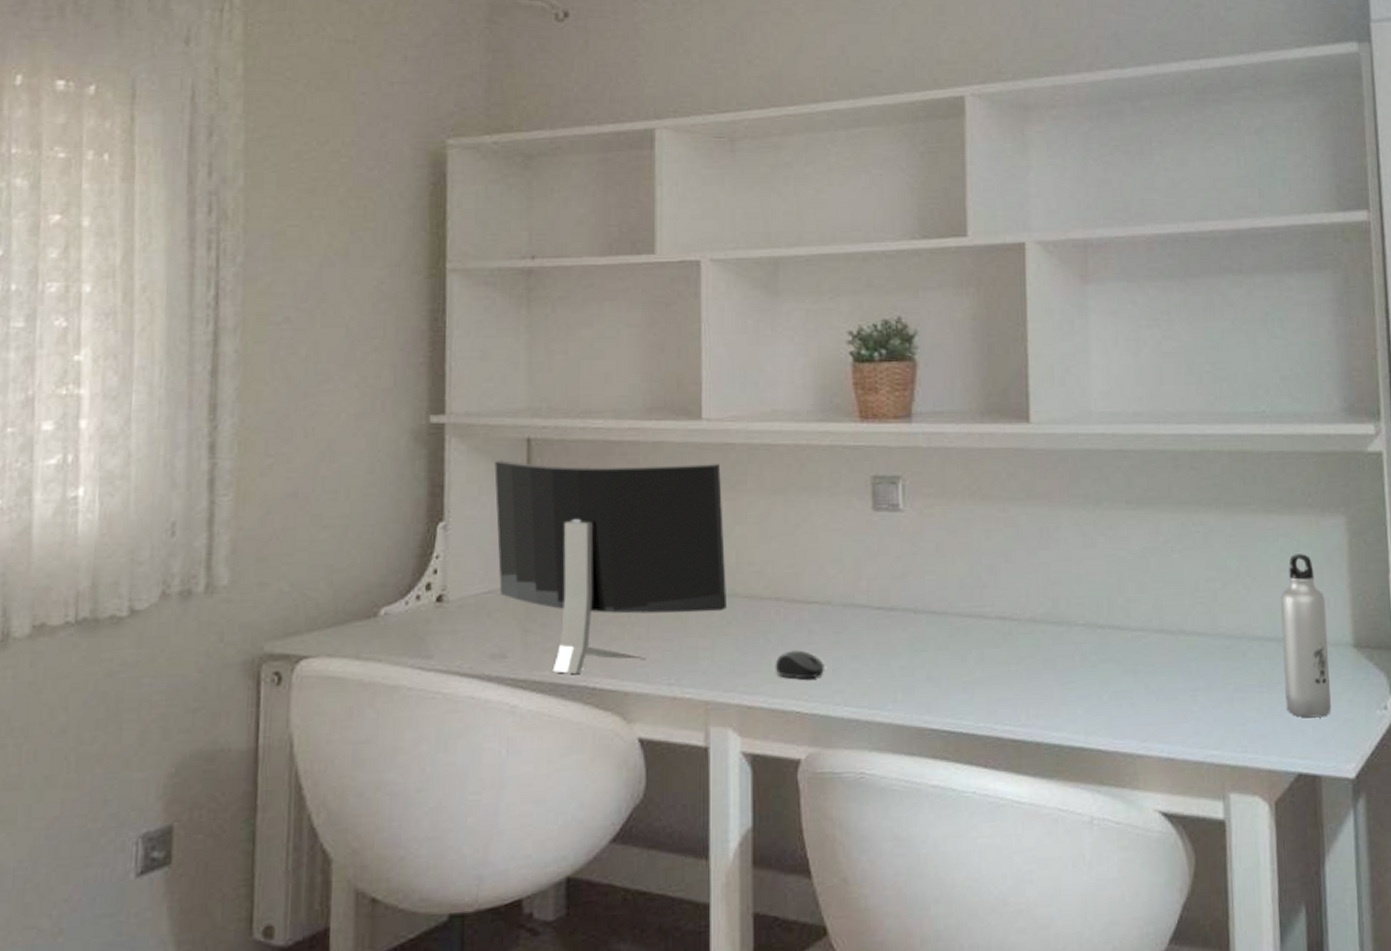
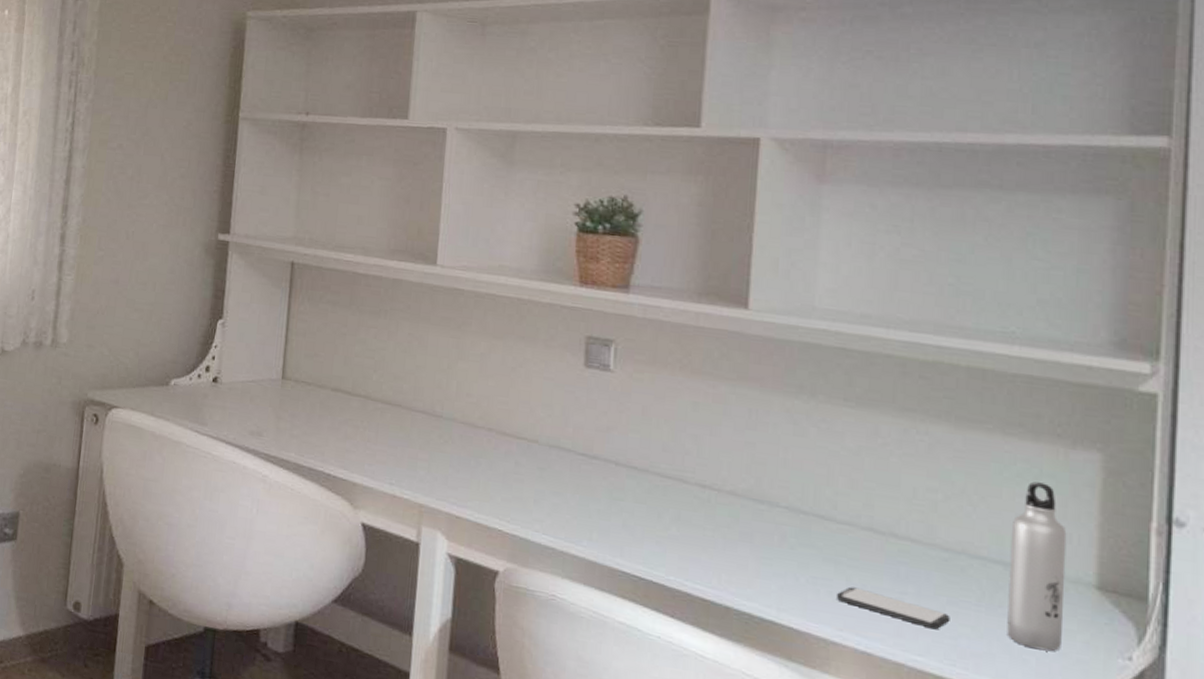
monitor: present [494,460,726,674] -> none [261,276,450,460]
computer mouse: present [775,650,824,679] -> none [482,476,527,505]
smartphone: none [1138,693,1238,720] -> present [837,586,950,630]

